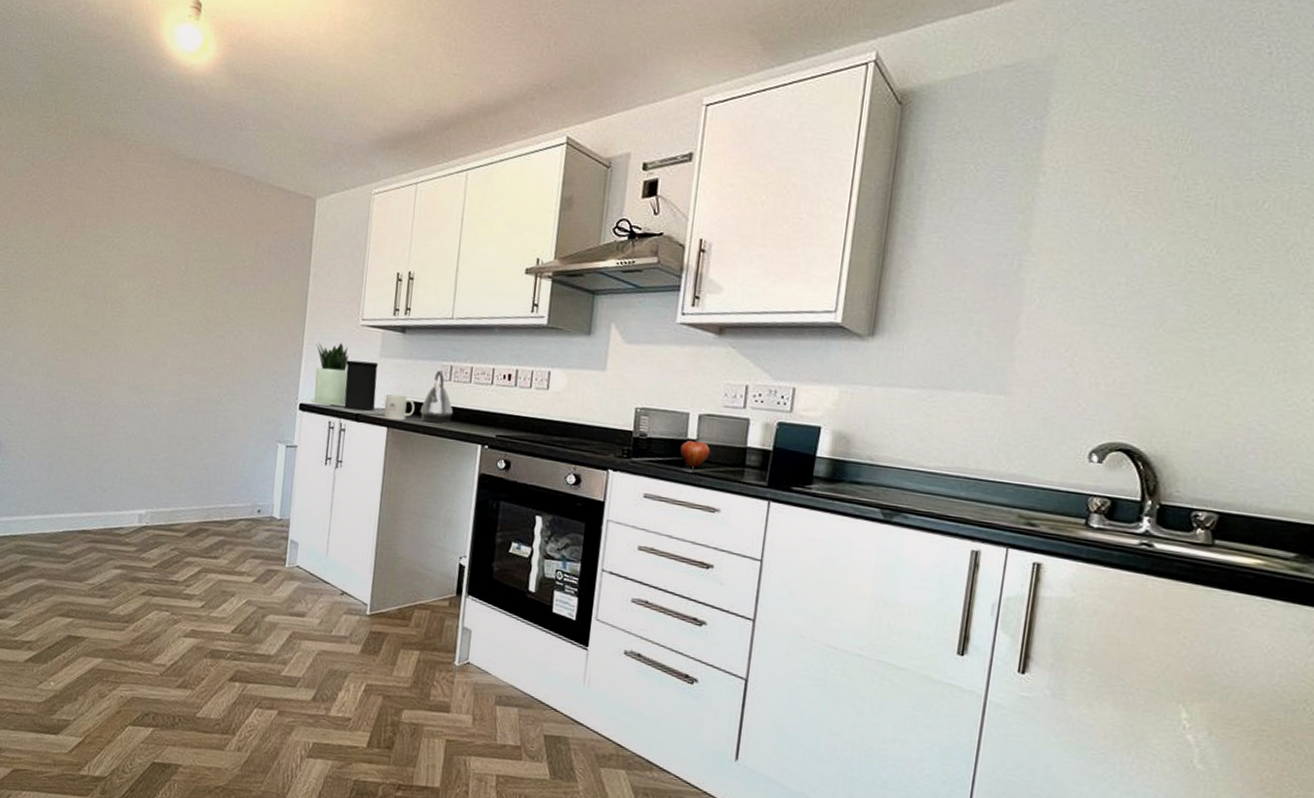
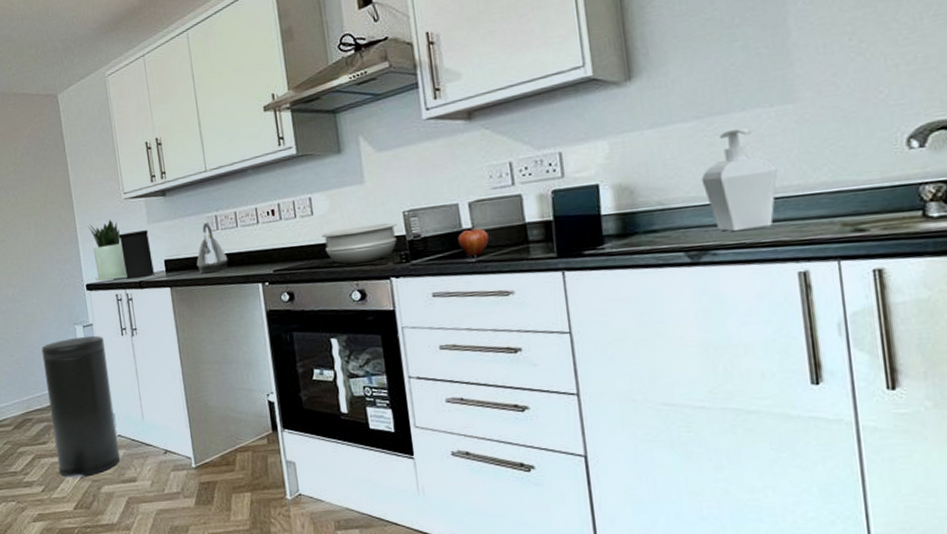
pedal bin: none [224,455,305,602] -> present [41,335,120,479]
mug: present [383,394,415,421] -> none [161,253,191,281]
bowl: none [551,409,627,450] -> present [321,222,397,265]
soap bottle: none [911,406,978,503] -> present [701,128,778,232]

